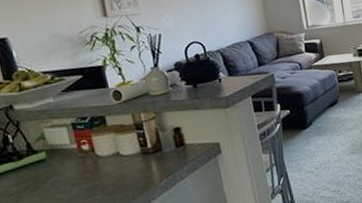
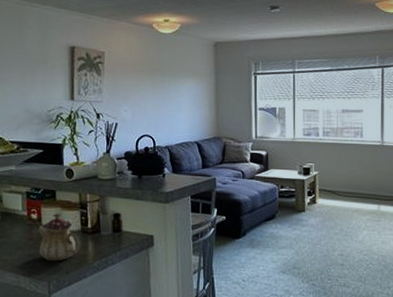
teapot: none [91,138,144,191] -> present [37,213,81,262]

